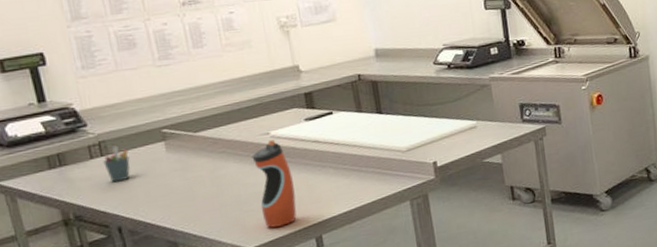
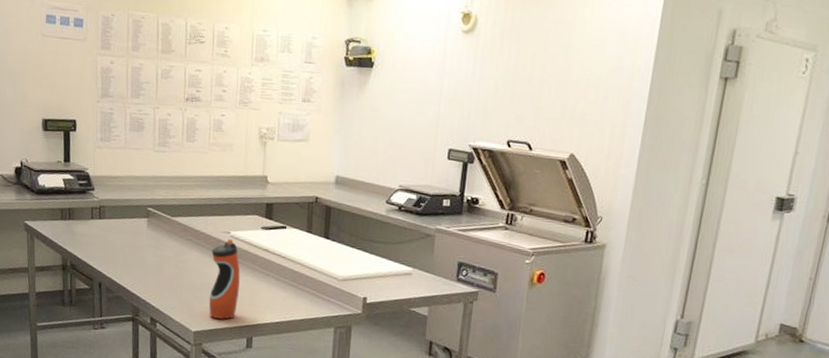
pen holder: present [103,145,131,183] -> none [99,212,120,244]

